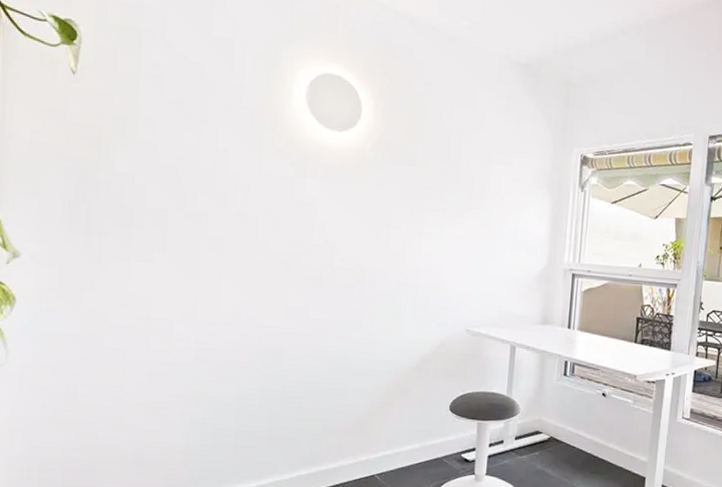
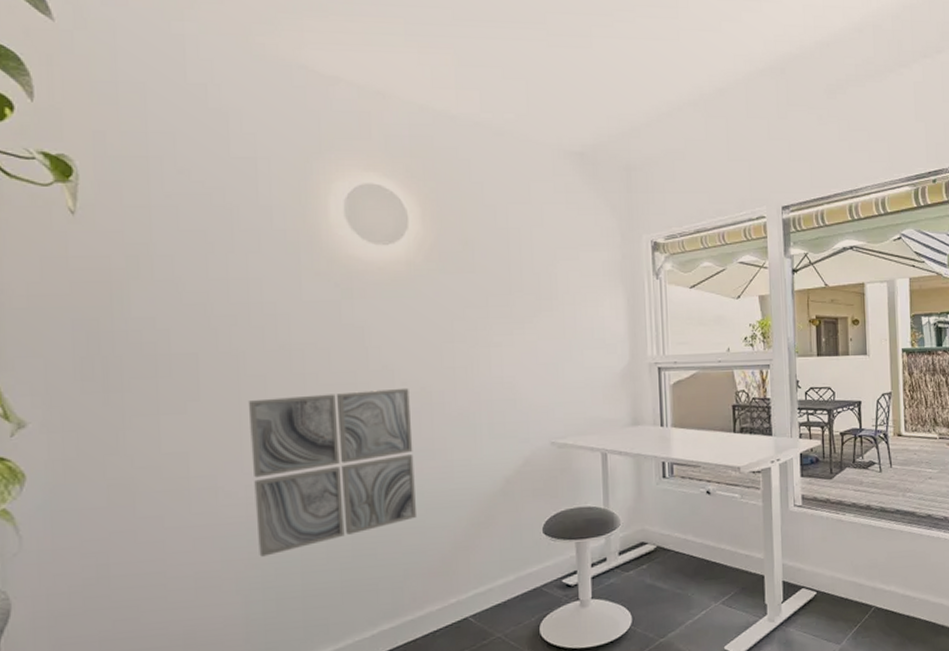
wall art: none [202,258,346,397] -> present [248,387,418,557]

